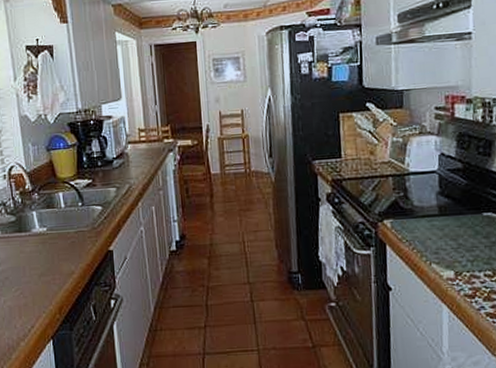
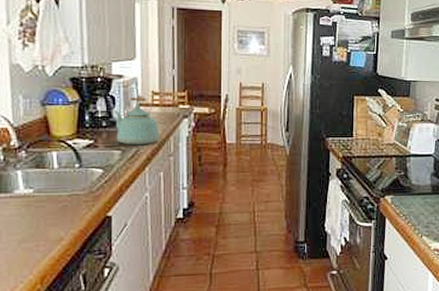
kettle: none [108,135,149,182] -> present [115,97,160,145]

